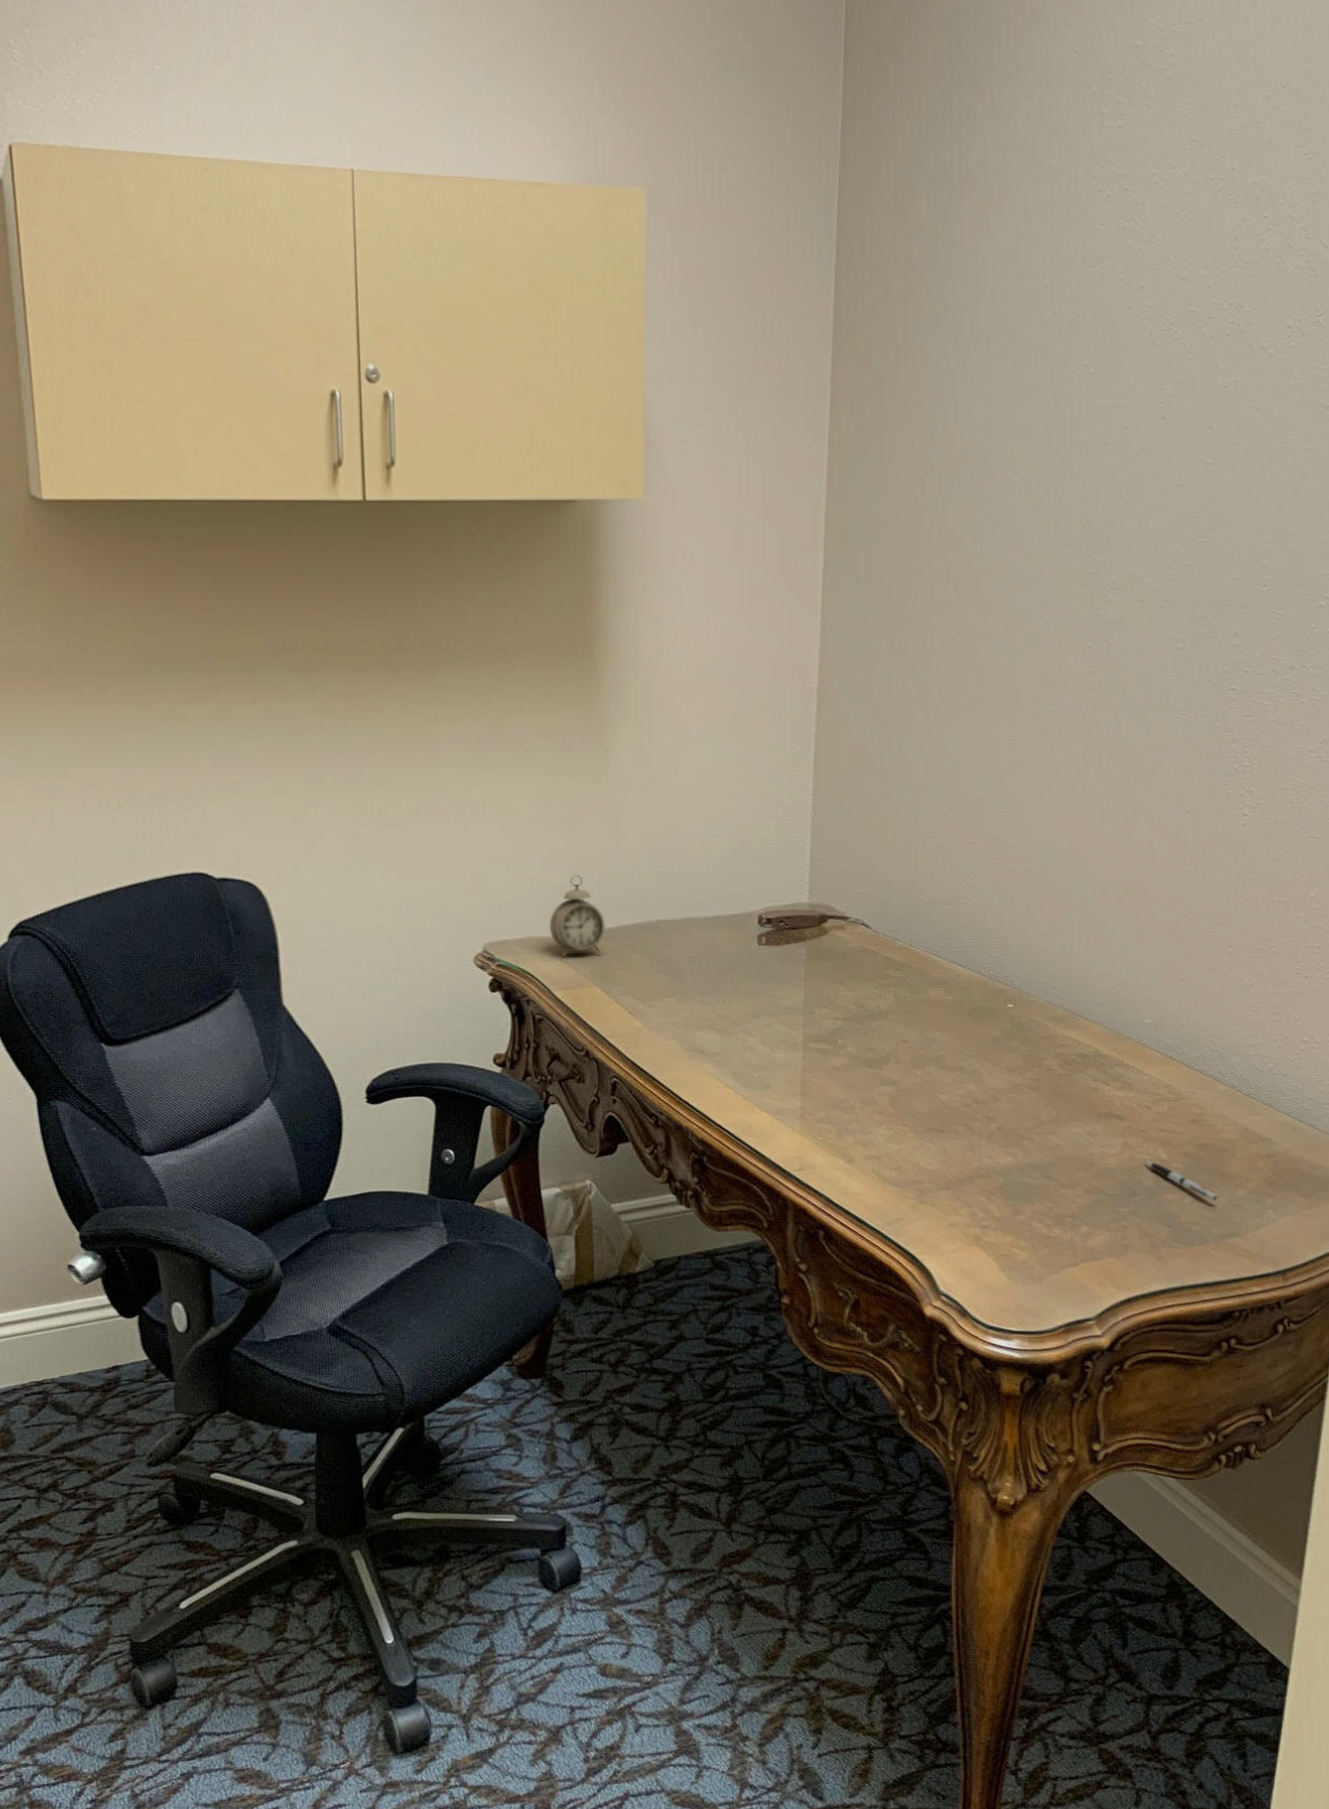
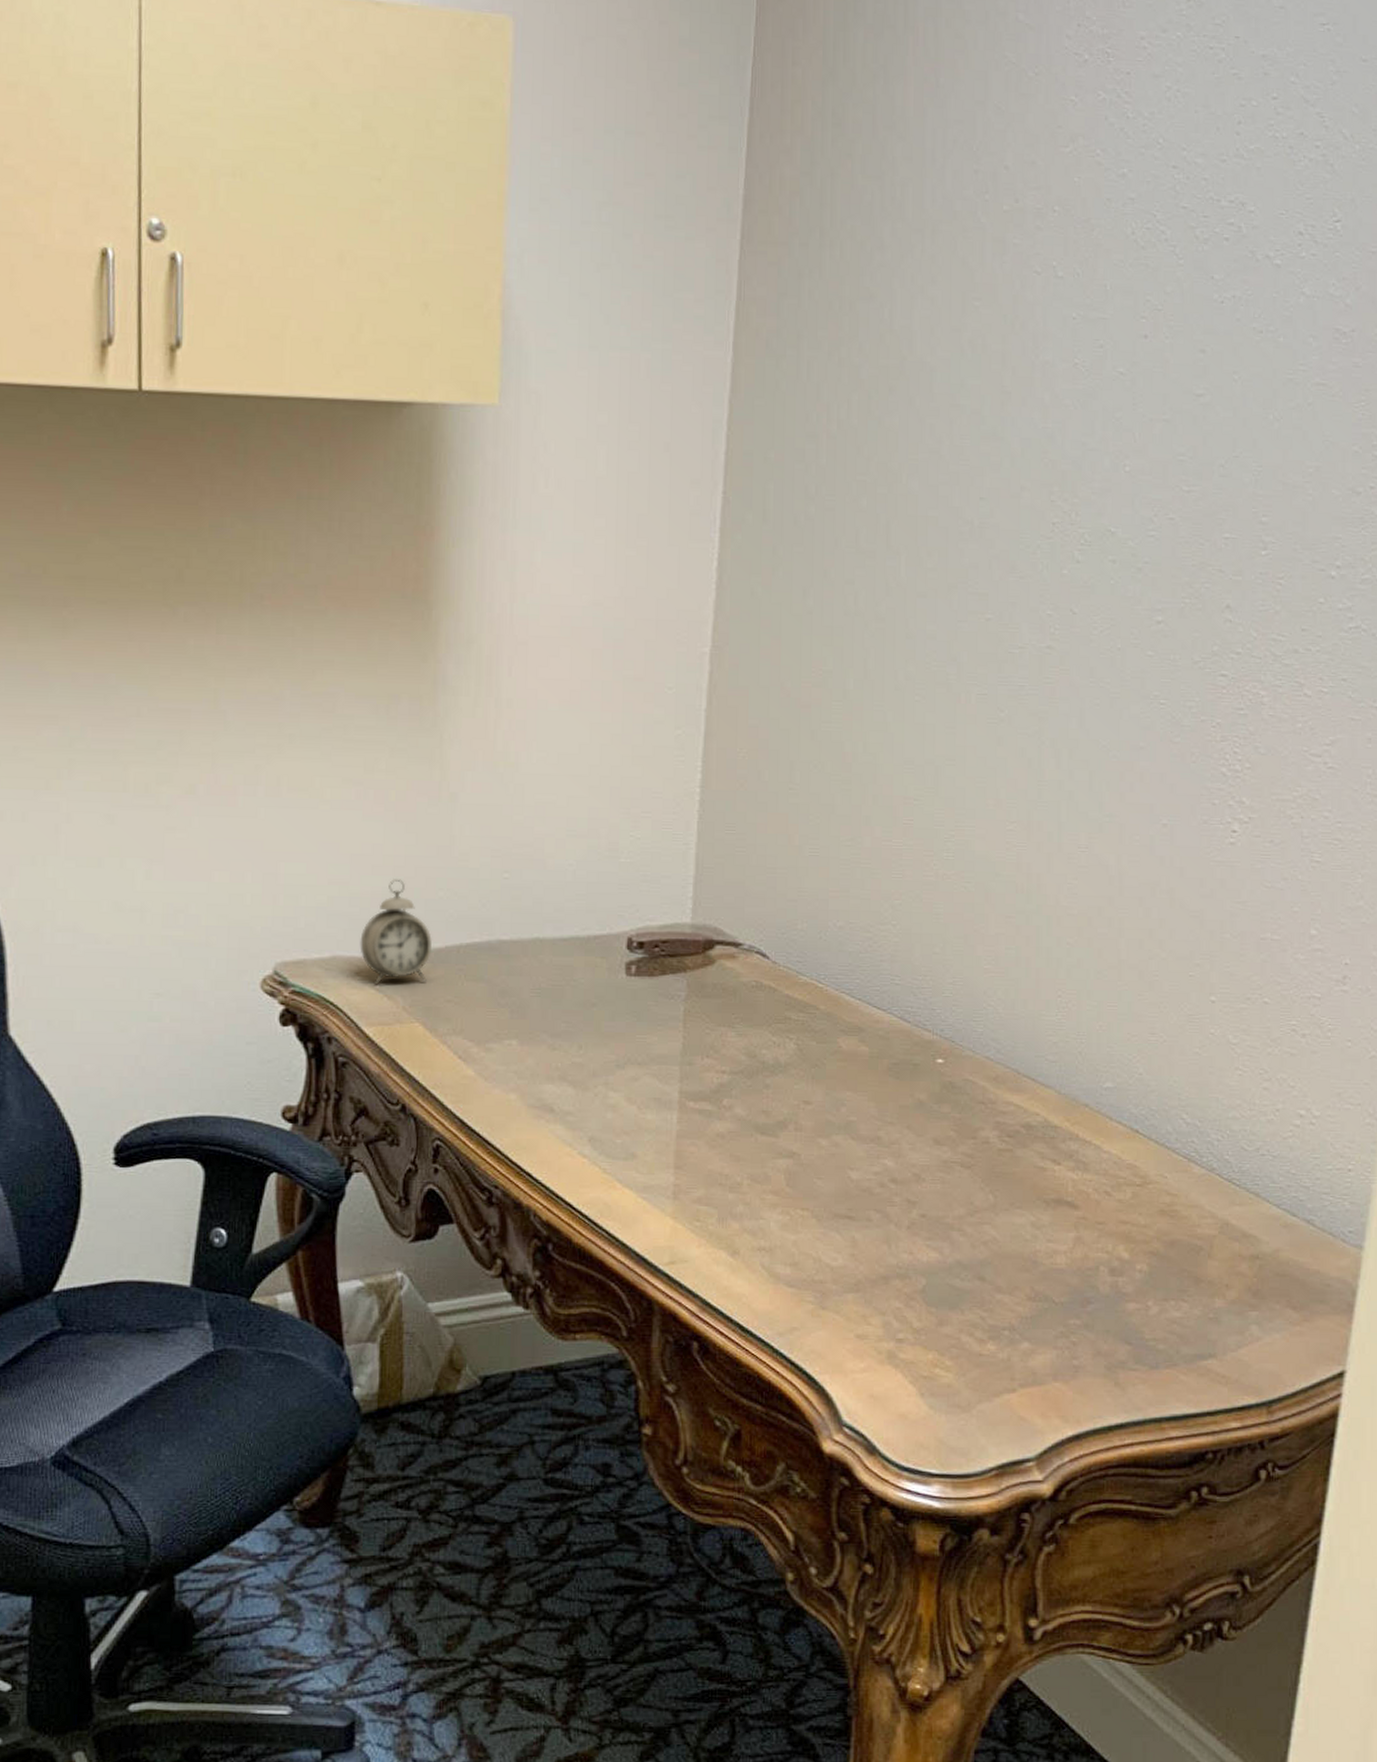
pen: present [1144,1161,1218,1201] -> none [1101,1260,1191,1313]

